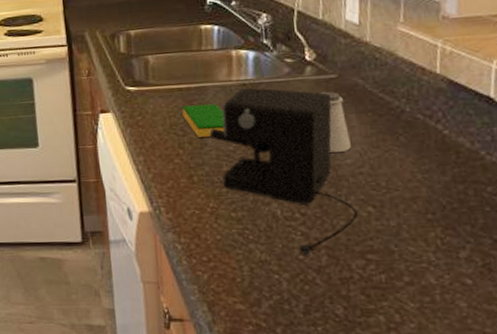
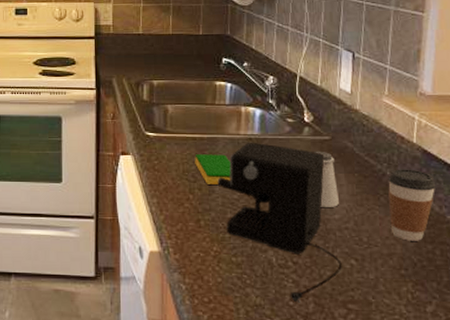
coffee cup: none [407,102,467,182] -> present [388,169,436,241]

